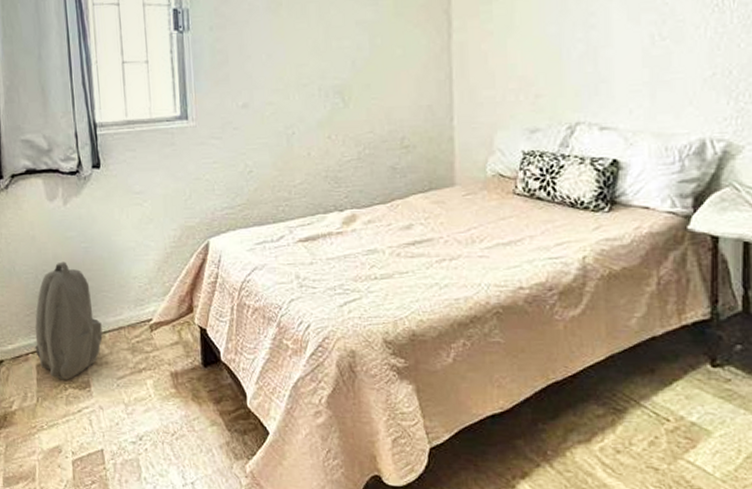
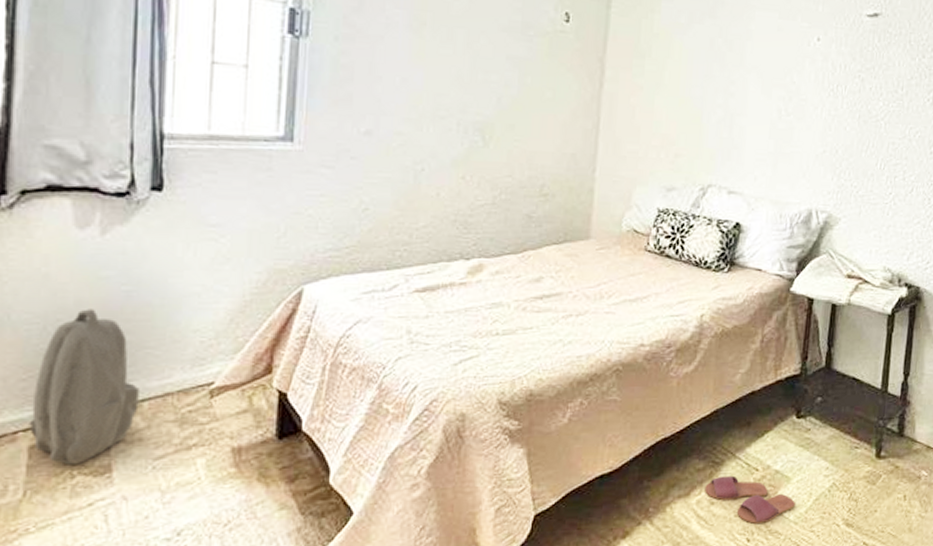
slippers: none [608,424,720,478] -> present [705,475,795,524]

